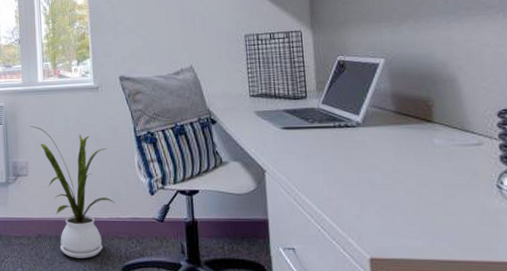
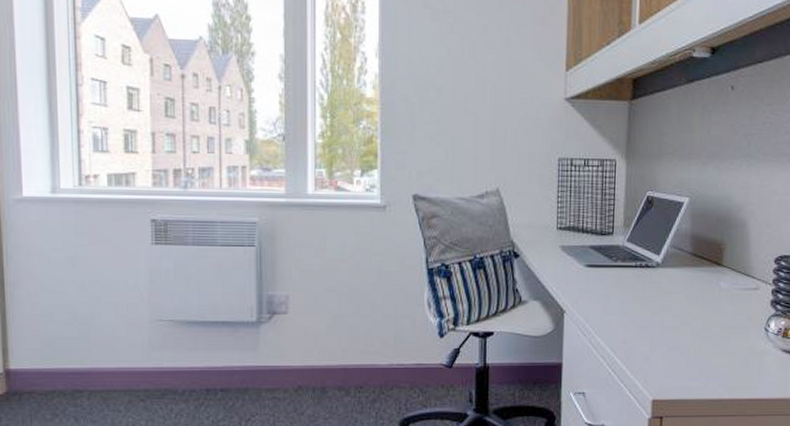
house plant: present [29,126,115,258] -> none [293,250,398,412]

